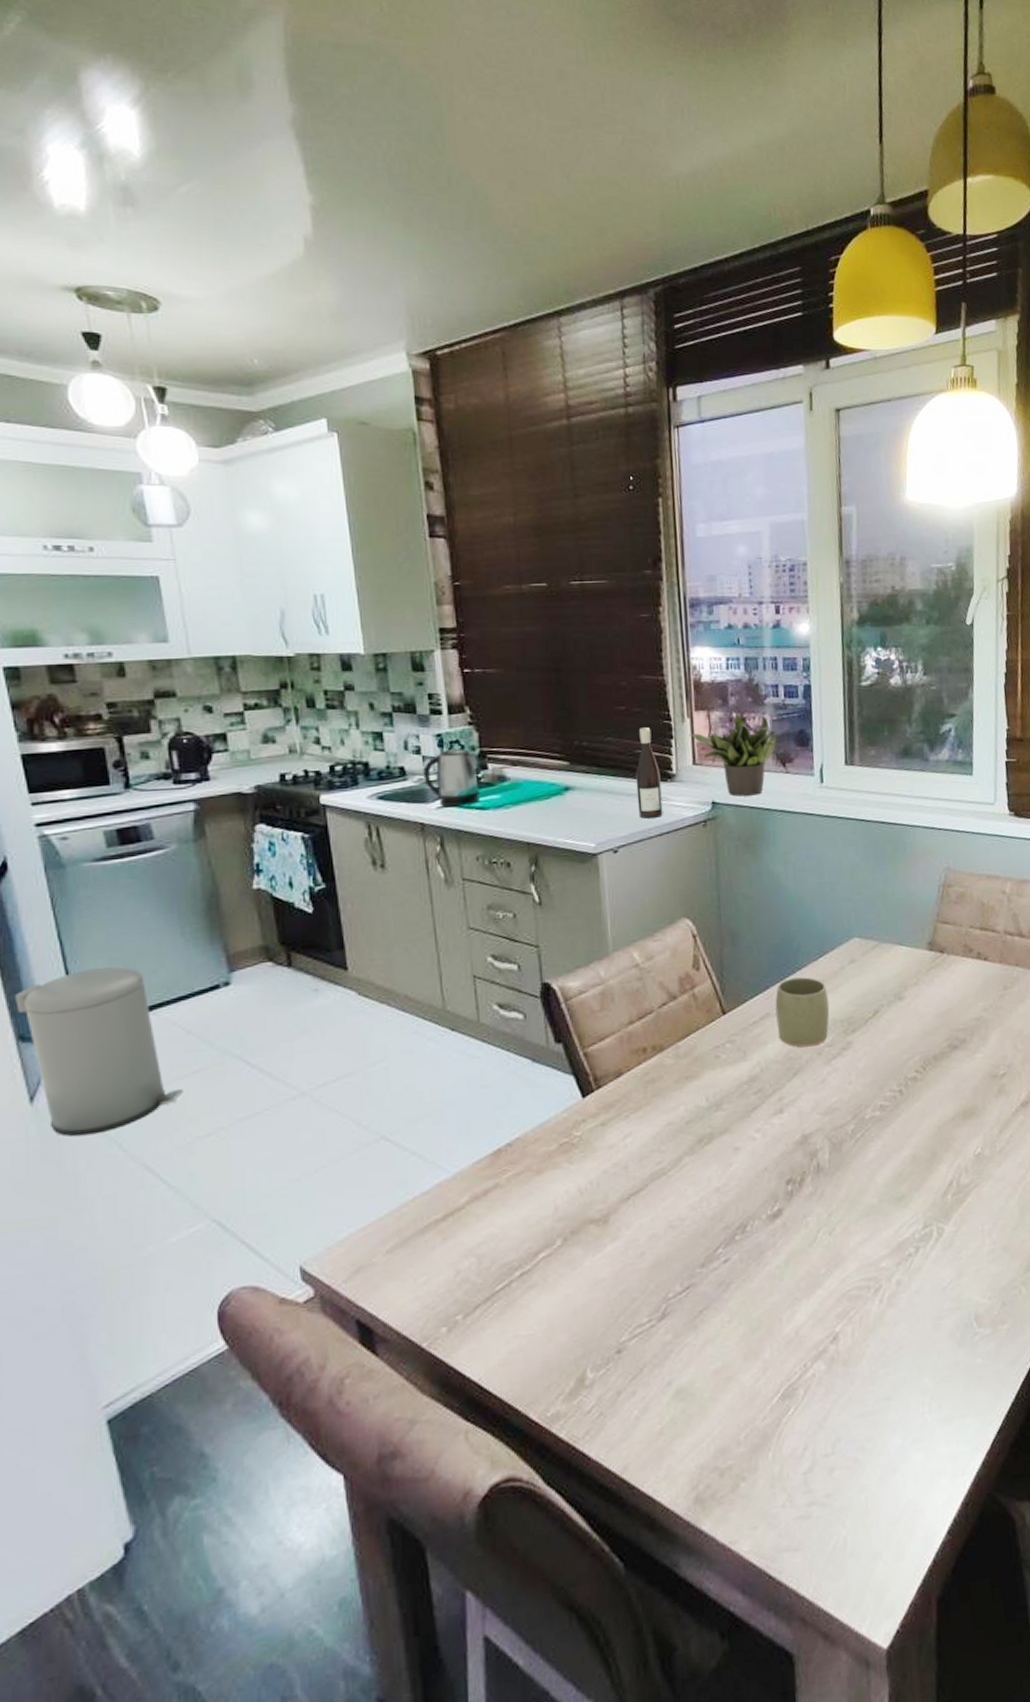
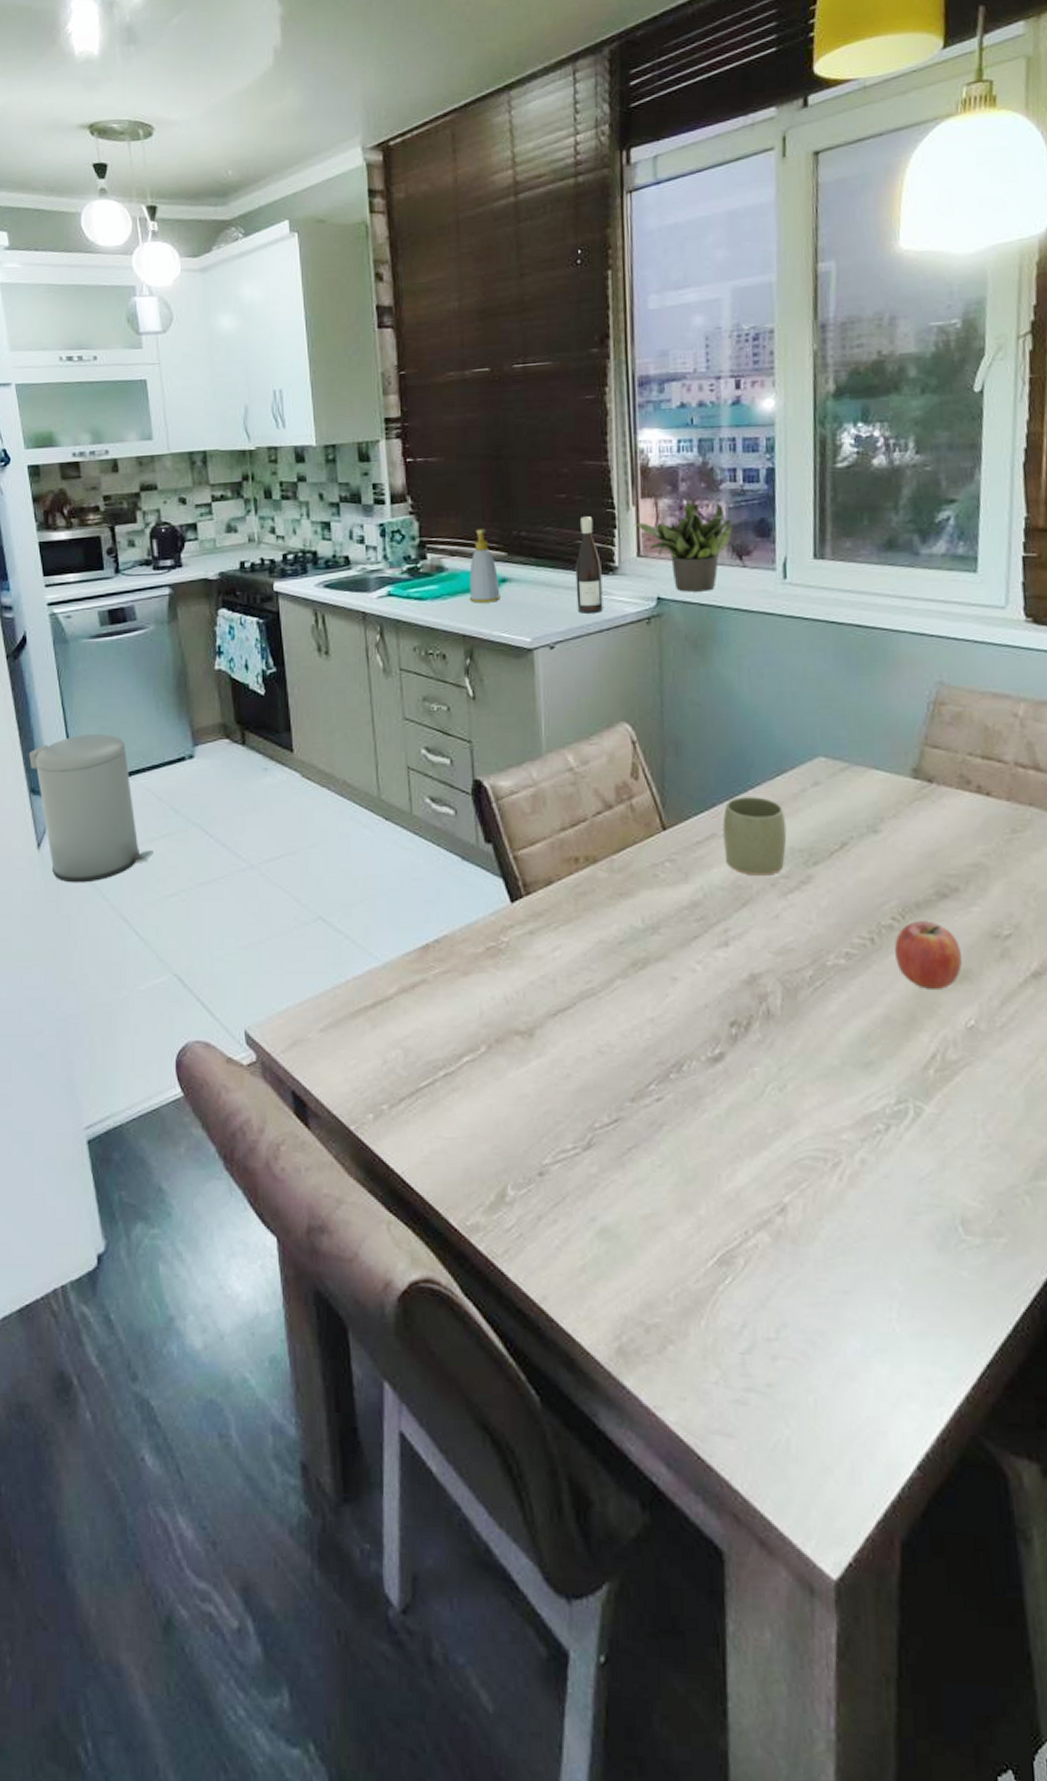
kettle: present [423,749,480,808] -> none [366,539,418,597]
soap bottle: none [532,739,564,812] -> present [469,528,500,603]
fruit: none [918,1069,970,1128] -> present [895,920,962,989]

